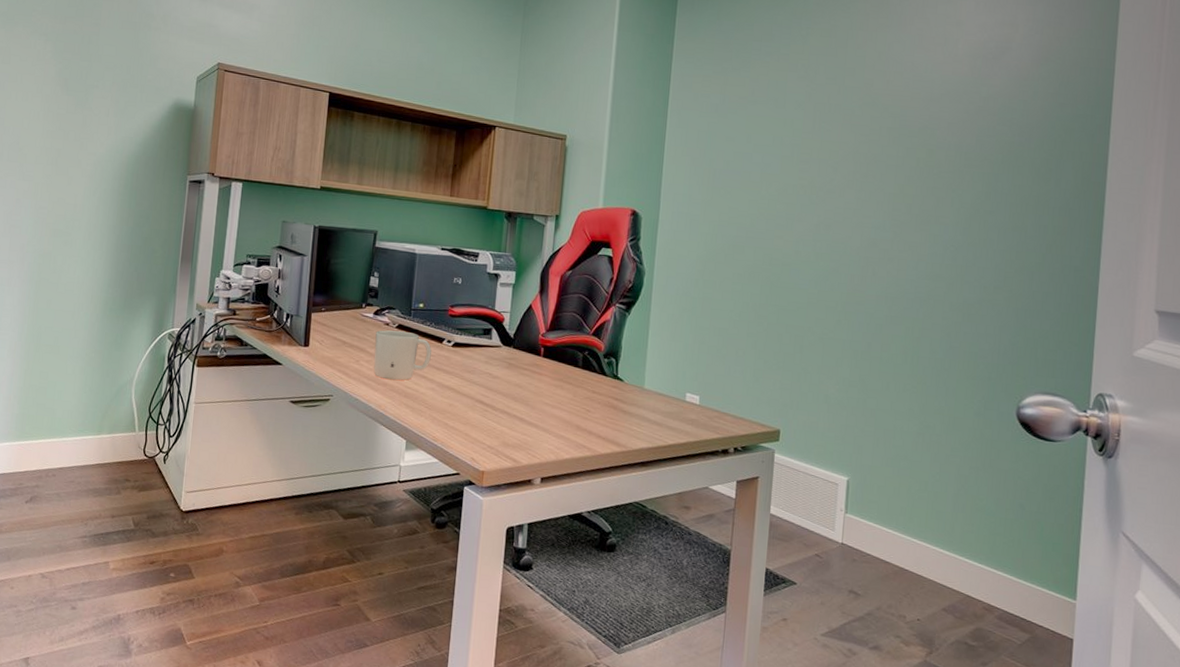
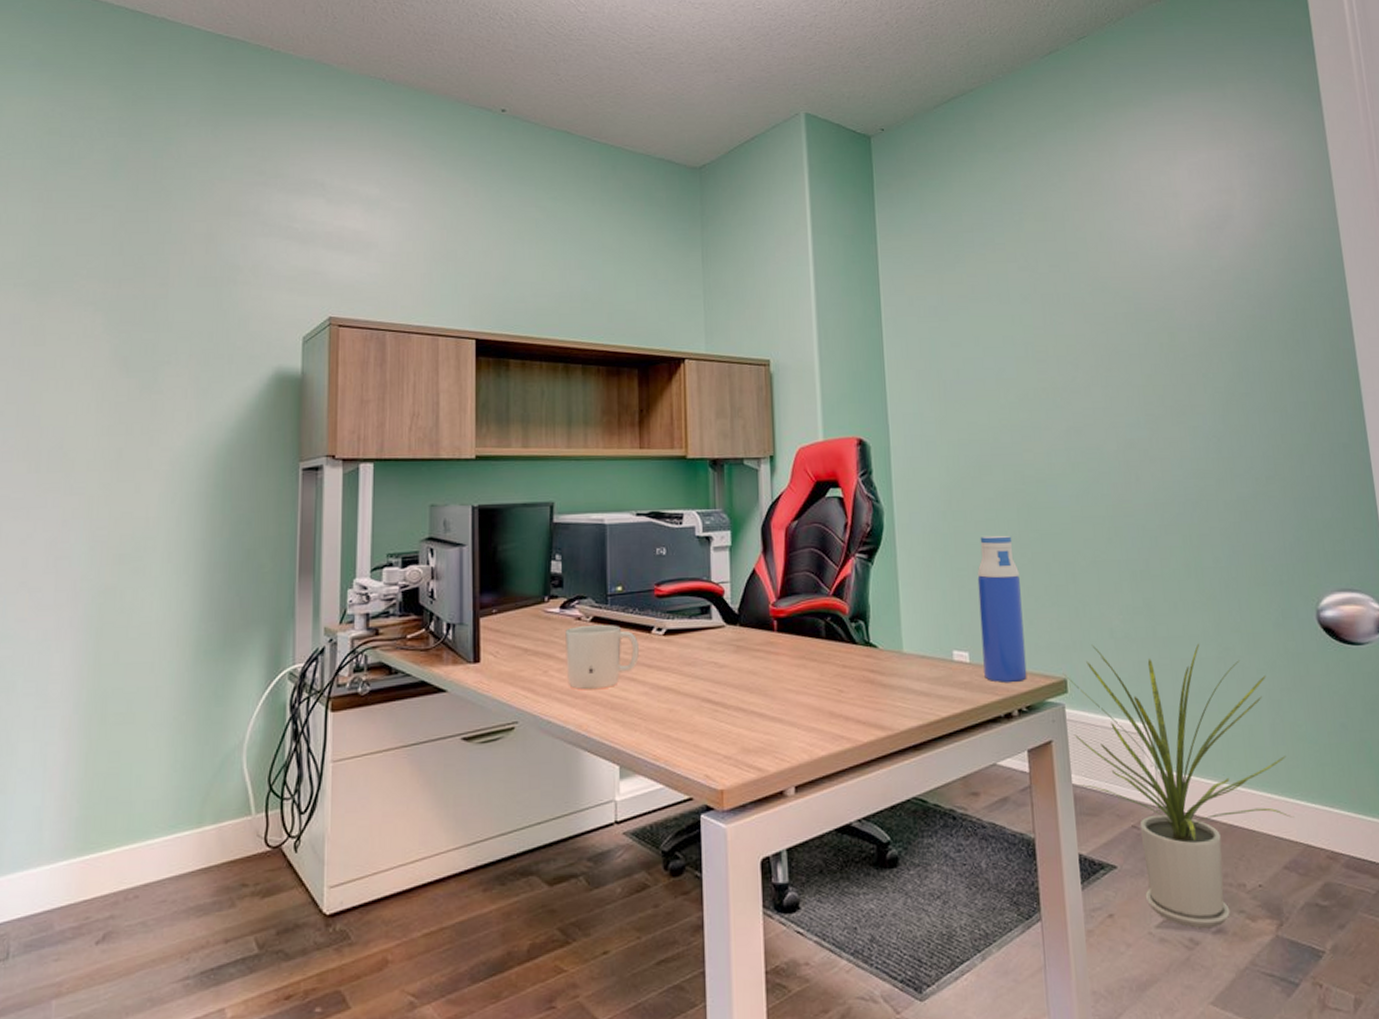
water bottle: none [710,303,754,427] -> present [977,535,1027,684]
house plant: none [776,405,963,645] -> present [1063,643,1295,929]

